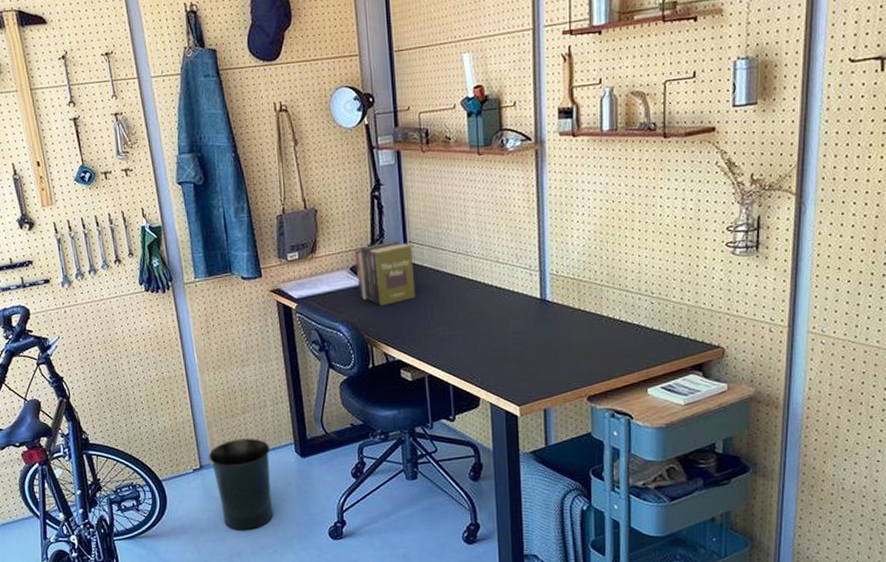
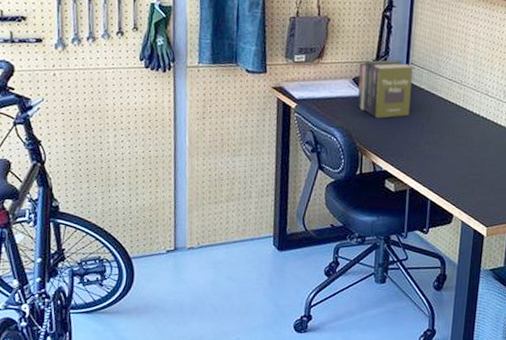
waste bin: present [208,438,274,530] -> none [185,225,249,316]

